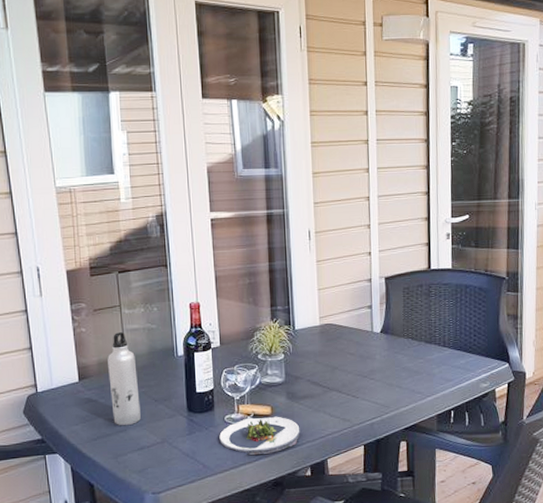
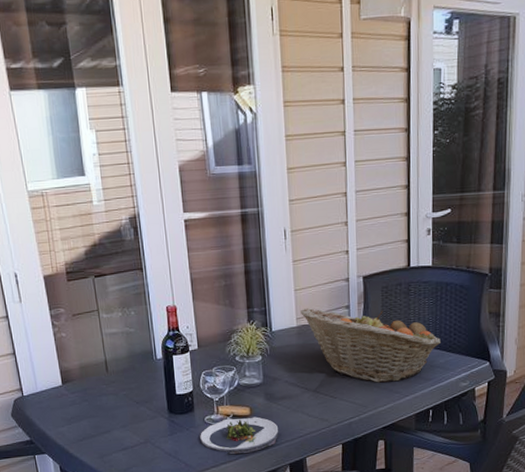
water bottle: present [108,331,141,426] -> none [88,335,124,428]
fruit basket: none [324,307,462,383] -> present [301,308,442,383]

